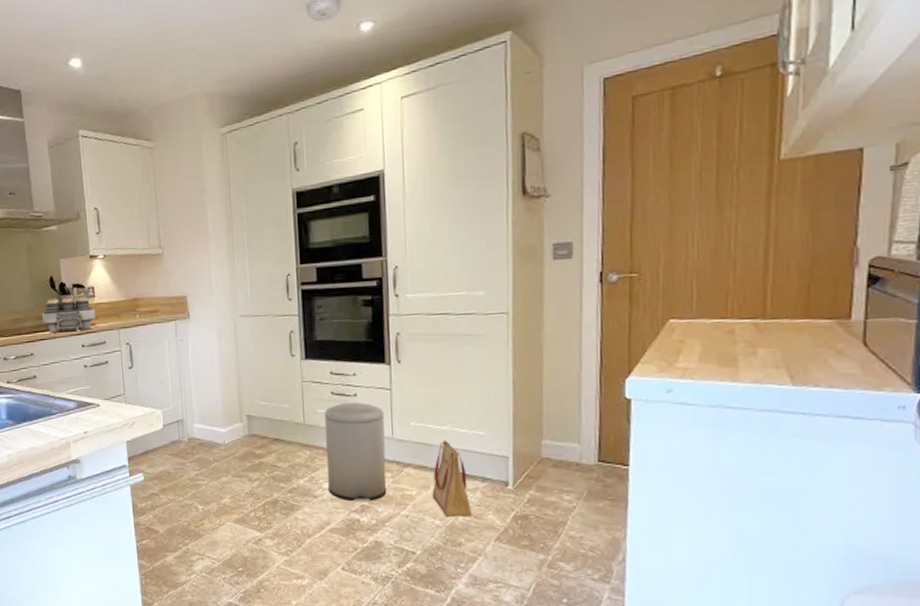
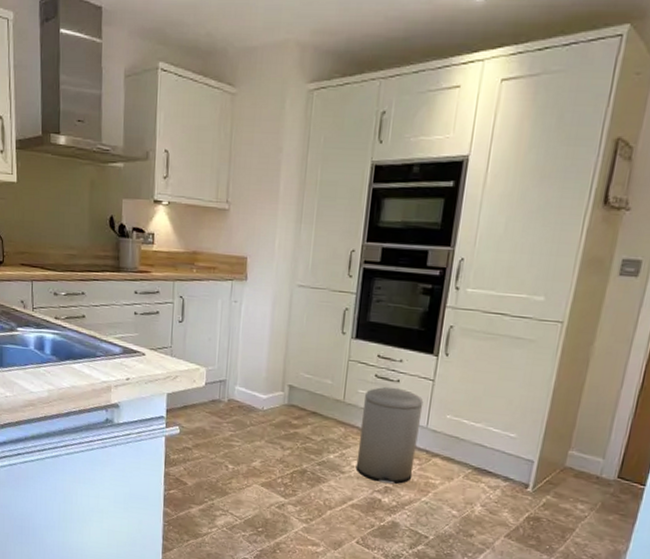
spice rack: present [41,294,96,333] -> none [97,238,153,277]
shopping bag: present [432,441,472,517] -> none [454,437,491,512]

